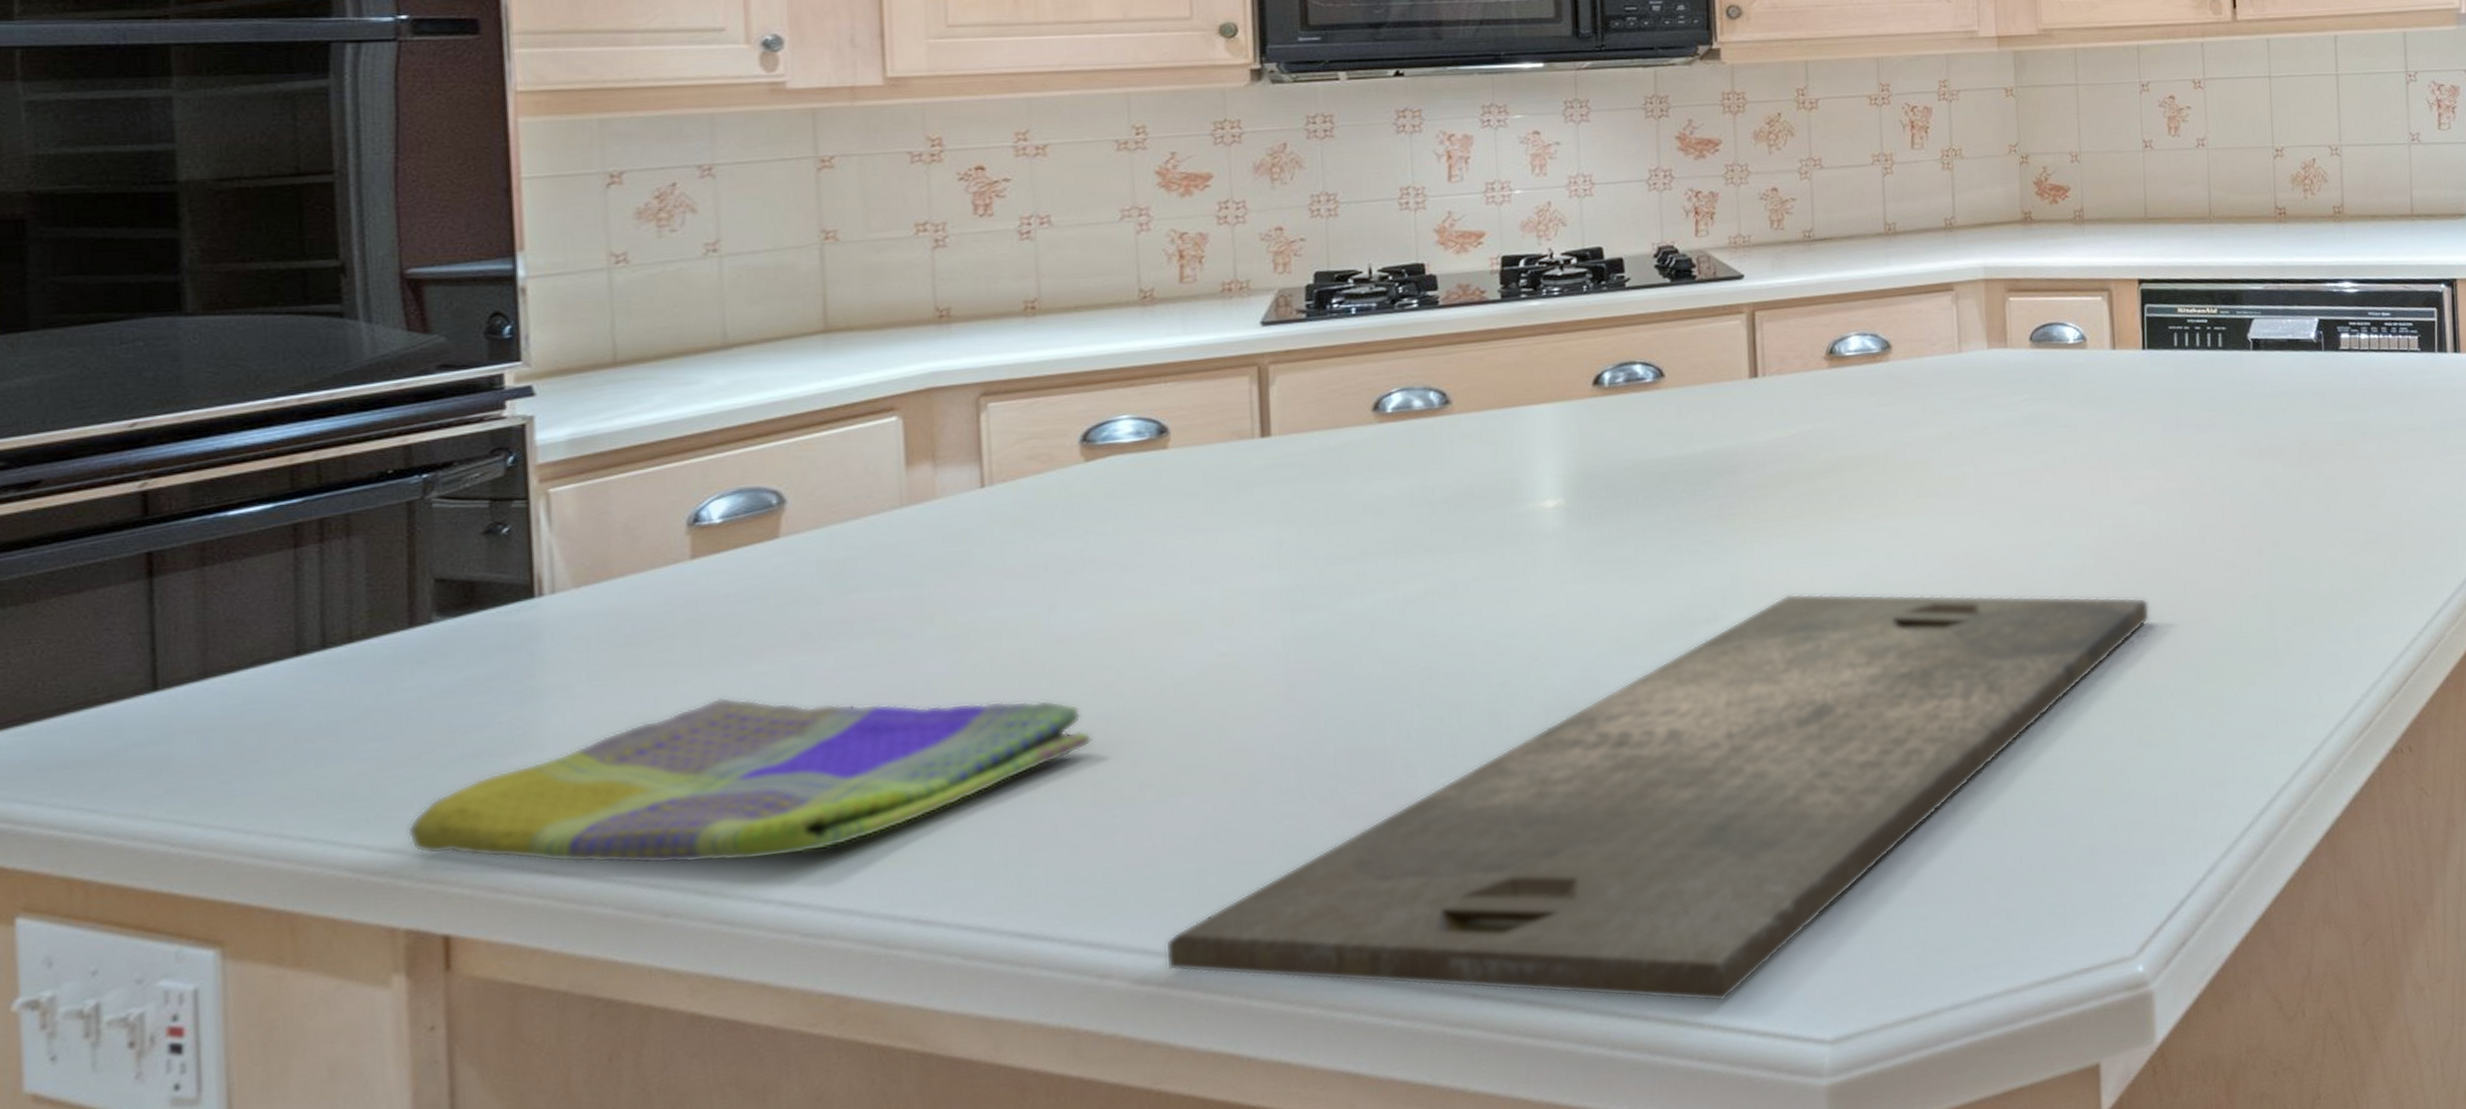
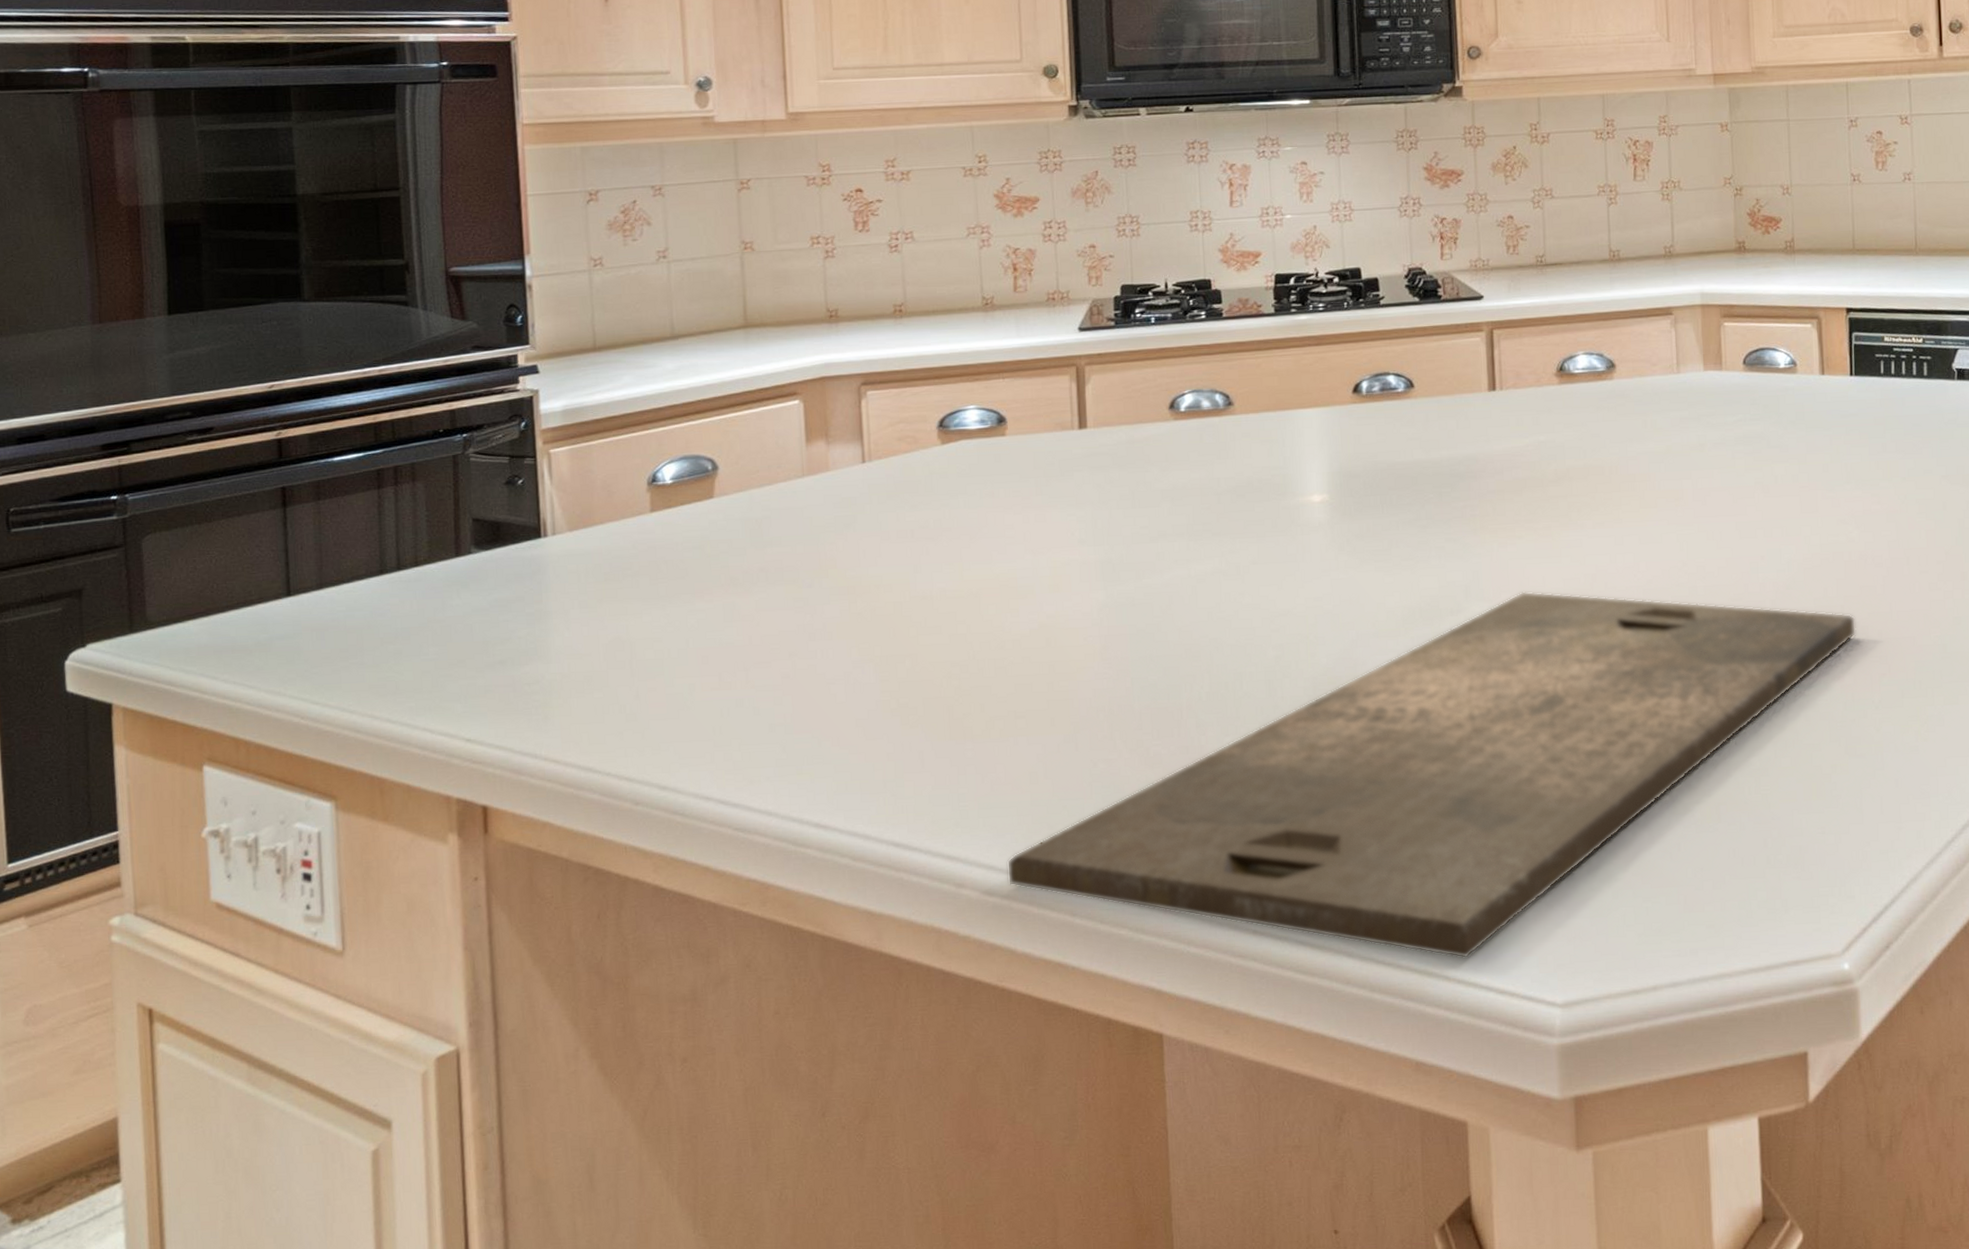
dish towel: present [407,697,1093,865] -> none [456,627,950,764]

